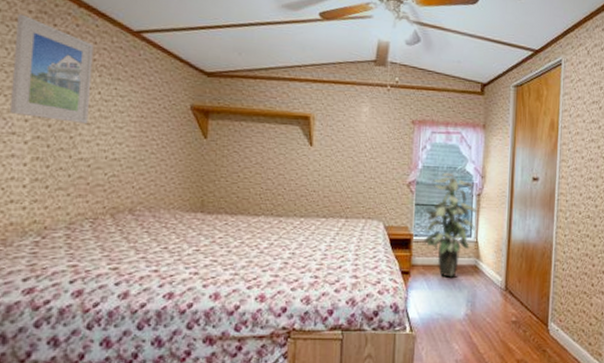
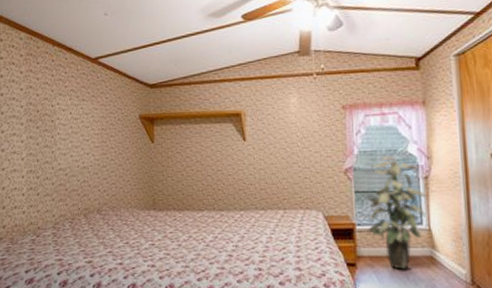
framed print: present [10,14,94,123] -> none [12,58,65,140]

